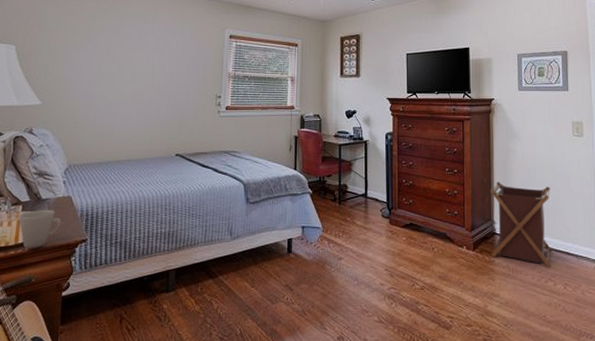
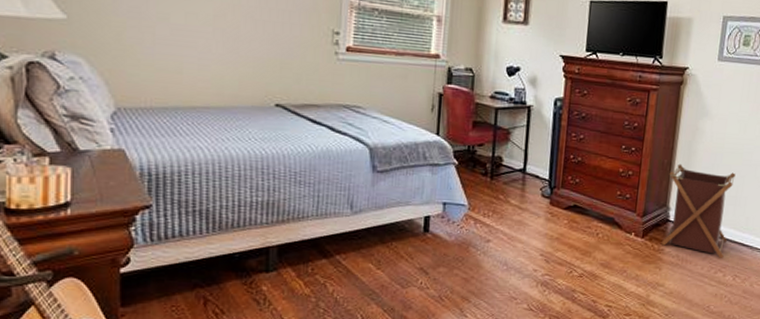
mug: present [19,209,62,249] -> none [46,164,112,214]

